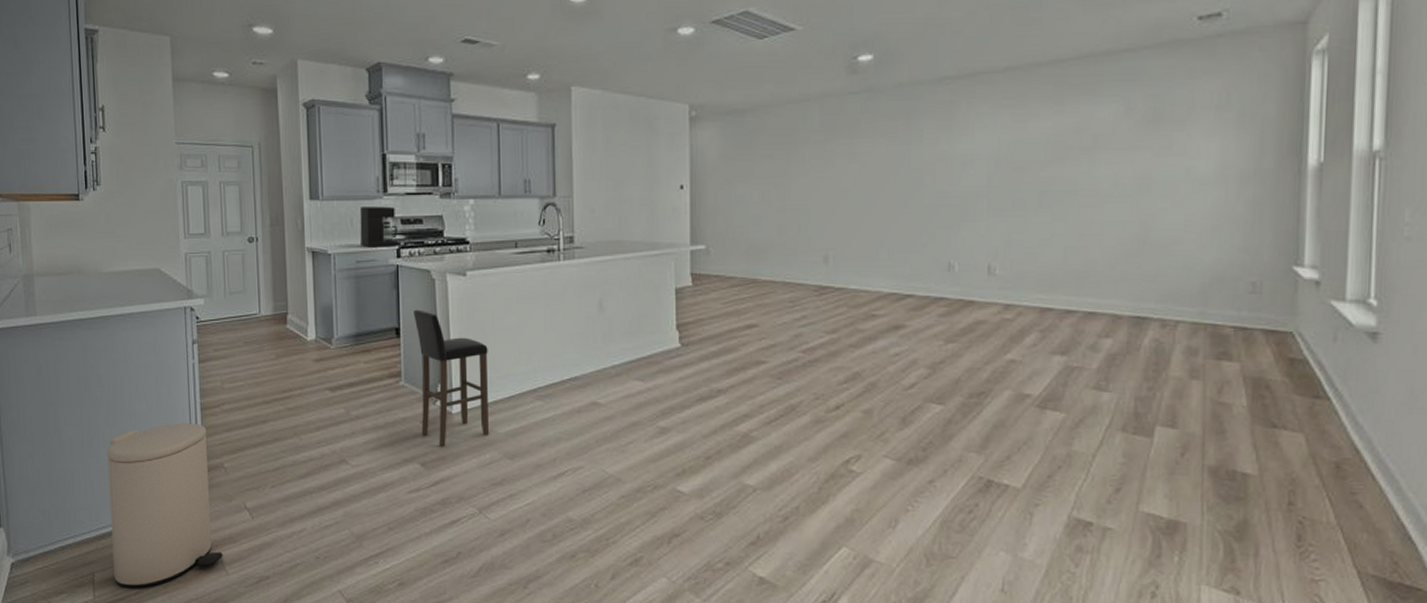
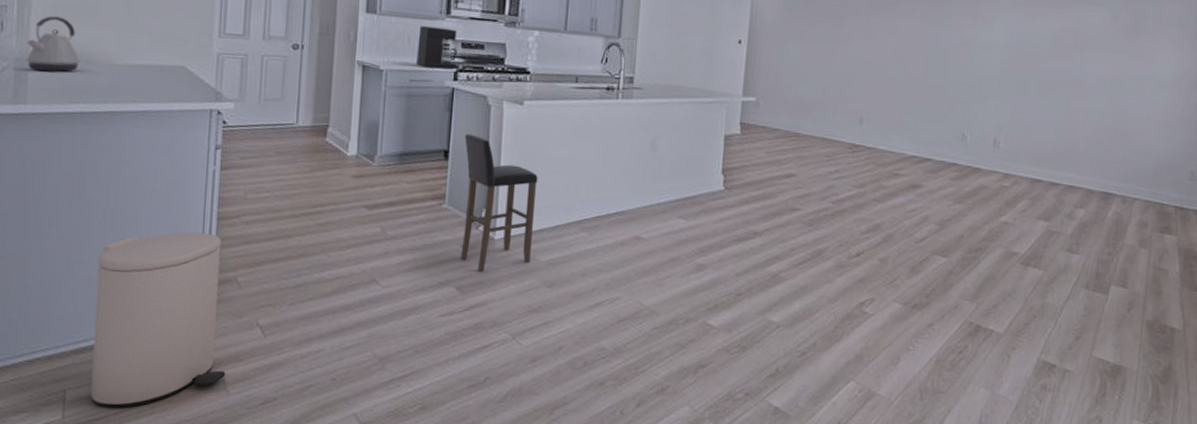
kettle: none [30,234,74,285] -> present [26,16,80,72]

